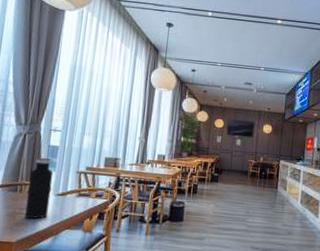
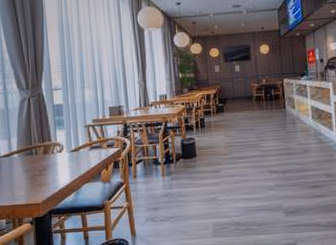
water bottle: present [25,157,53,219] -> none [41,117,66,178]

